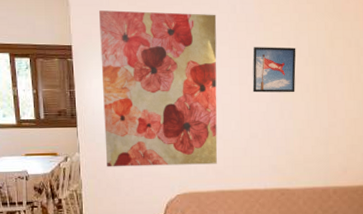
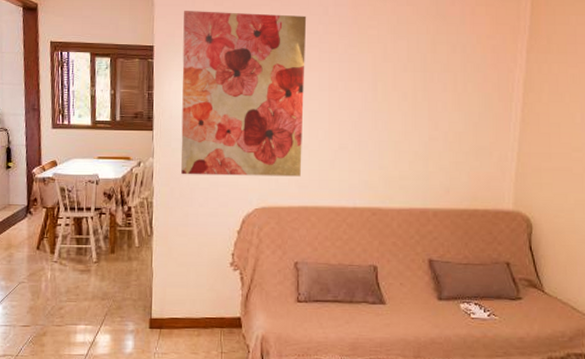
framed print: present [252,47,296,93] -> none [343,51,394,101]

